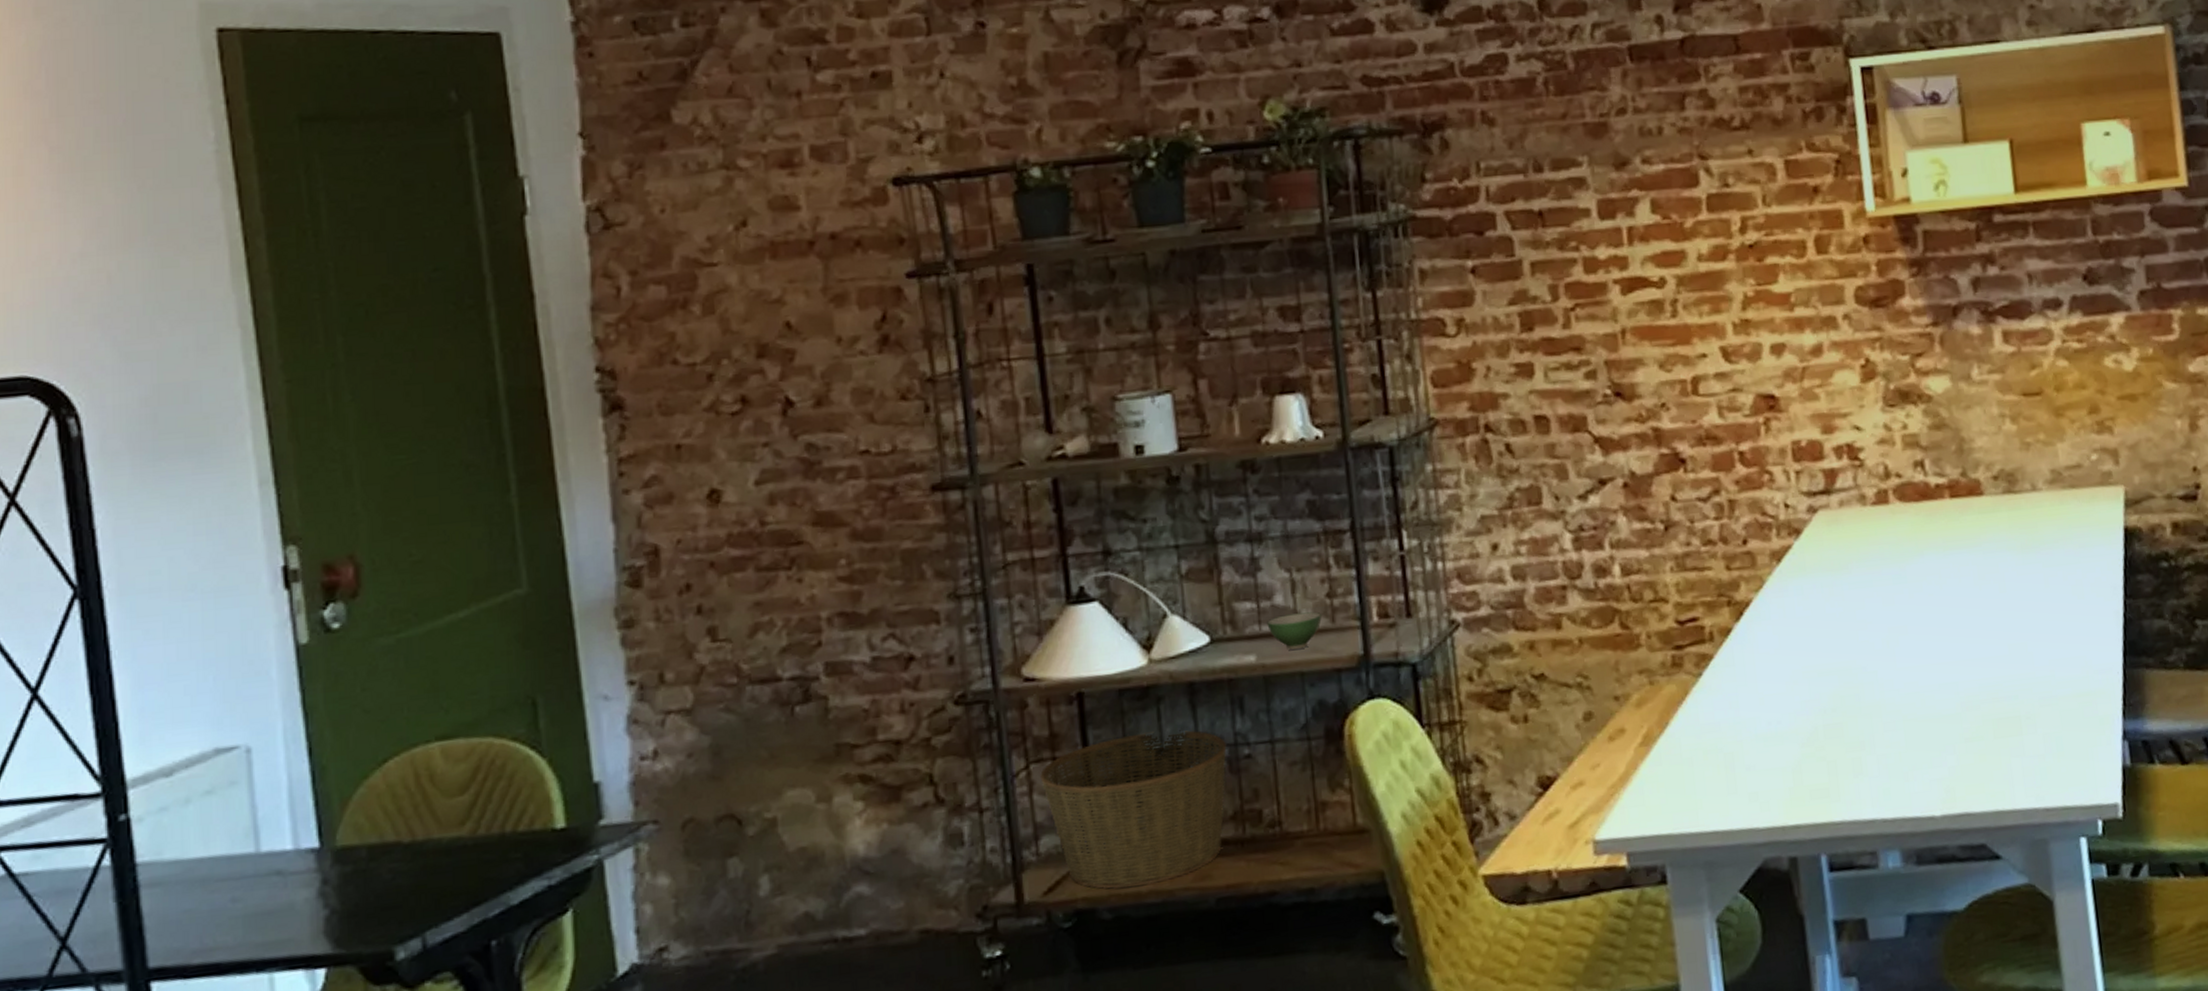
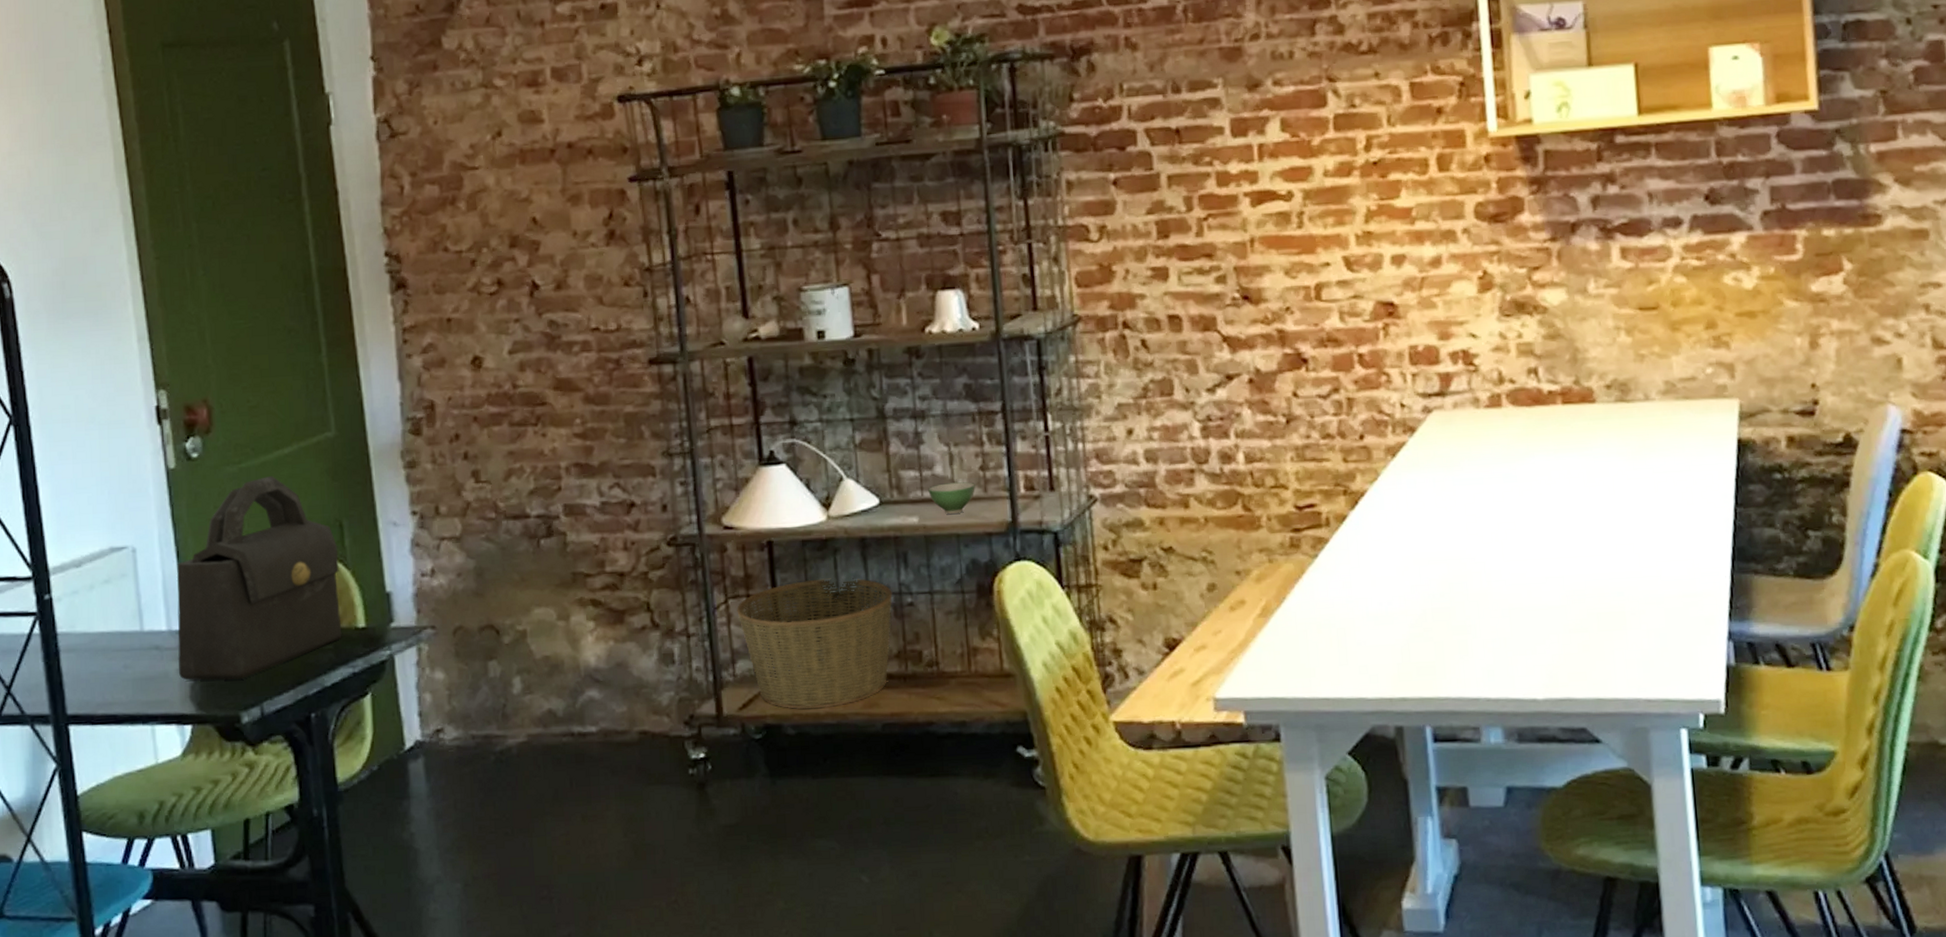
handbag: none [307,645,534,911] -> present [176,475,342,680]

